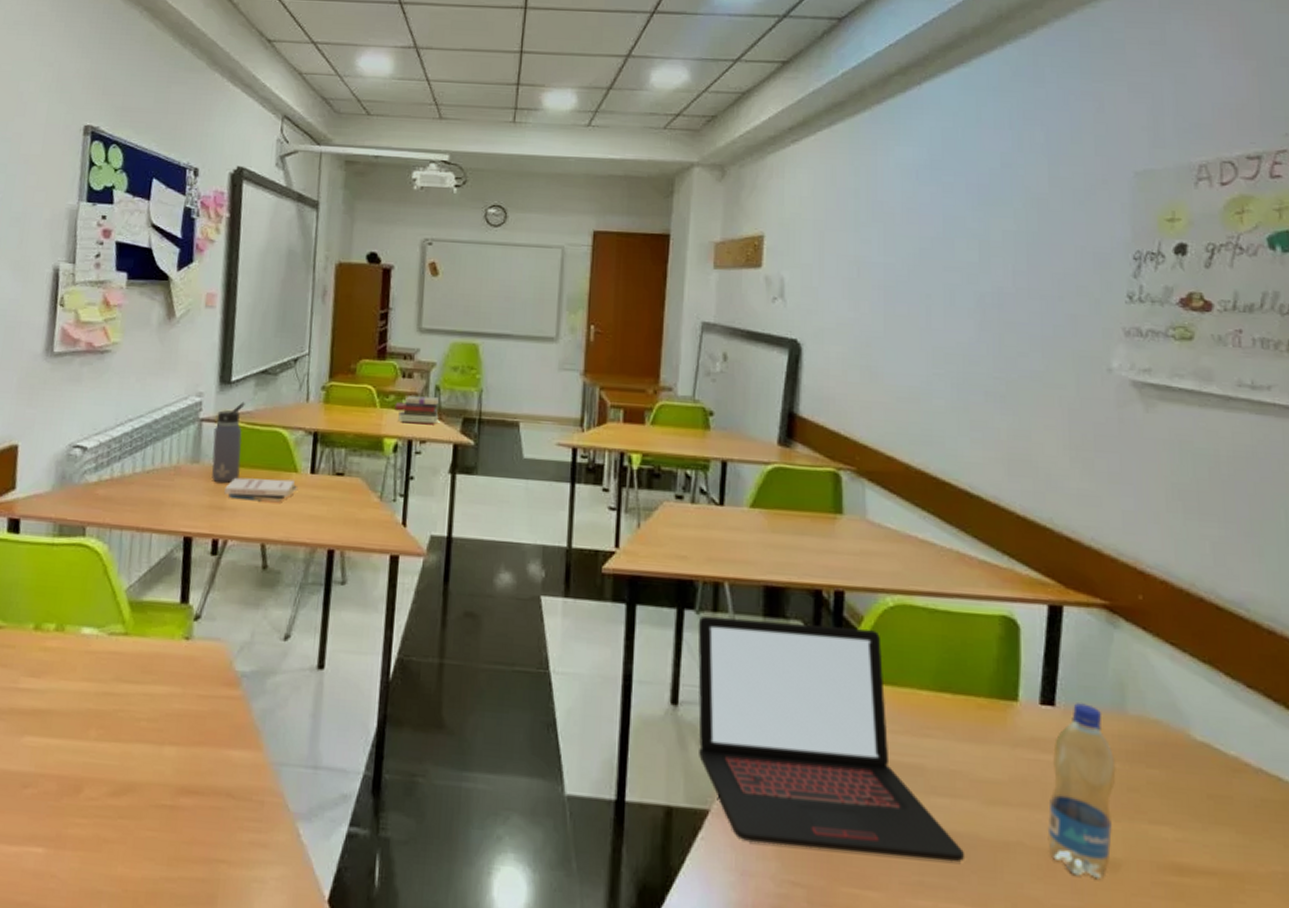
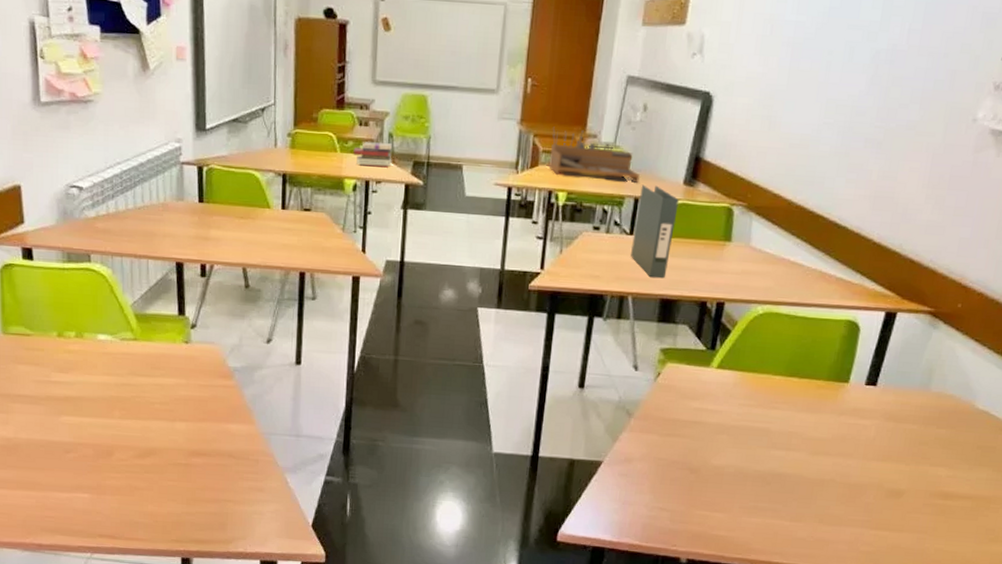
water bottle: present [211,402,245,483] -> none [194,147,221,217]
books: present [224,477,299,503] -> none [208,213,272,234]
desk organizer: none [618,378,725,443] -> present [548,126,640,183]
laptop: present [697,615,964,862] -> none [597,322,790,493]
binder: none [723,445,775,559] -> present [631,184,679,278]
bottle: present [1047,703,1116,880] -> none [852,384,915,503]

